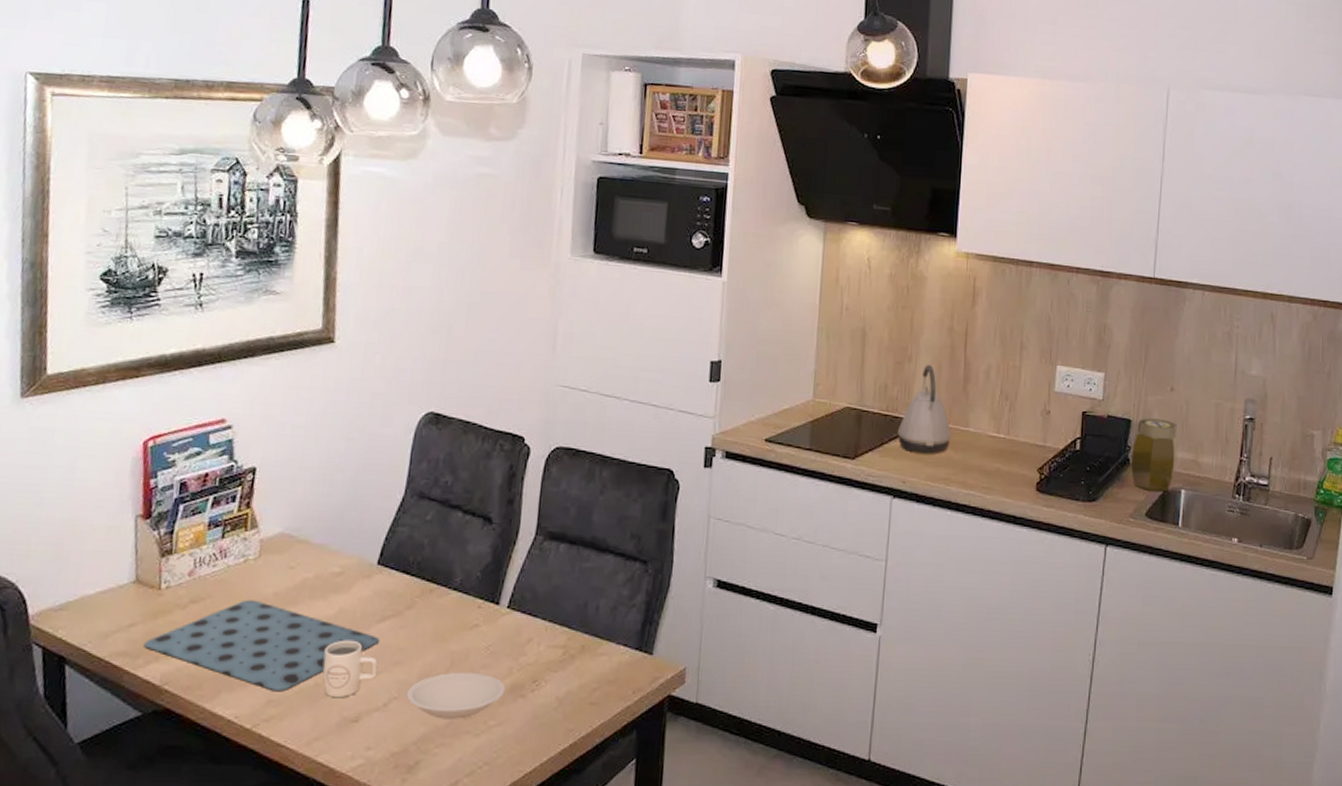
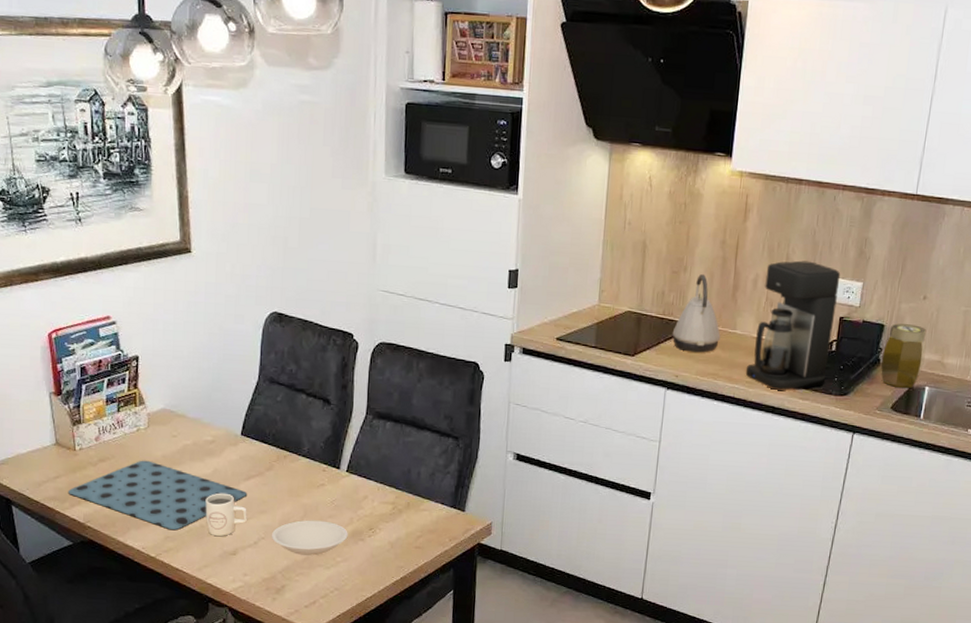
coffee maker: none [981,349,1080,497] -> present [745,260,841,391]

